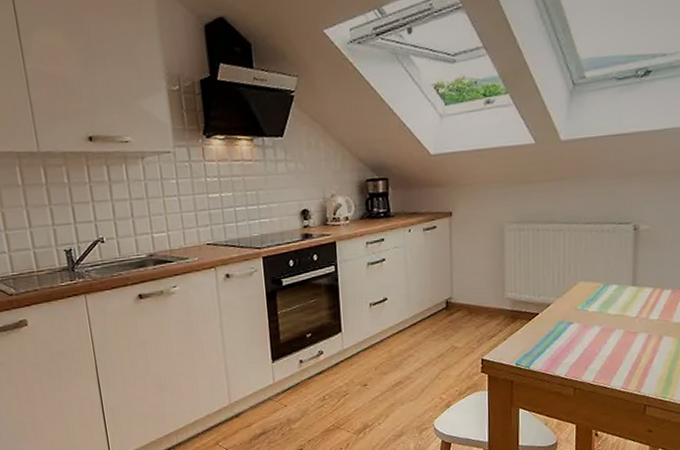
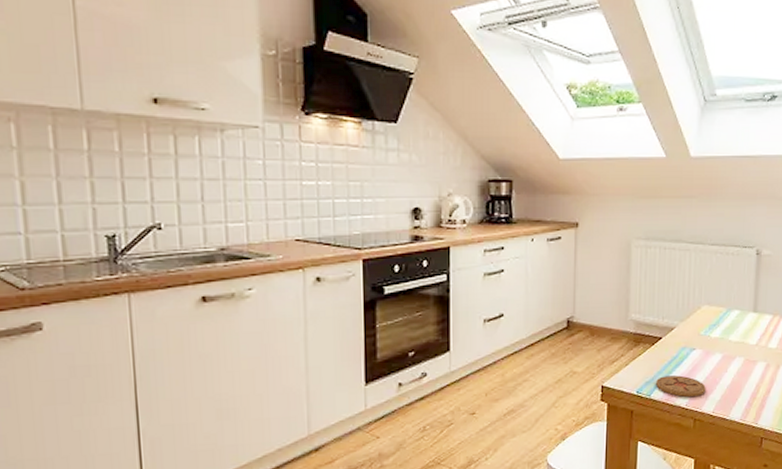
coaster: none [535,348,585,368] -> present [656,375,706,398]

